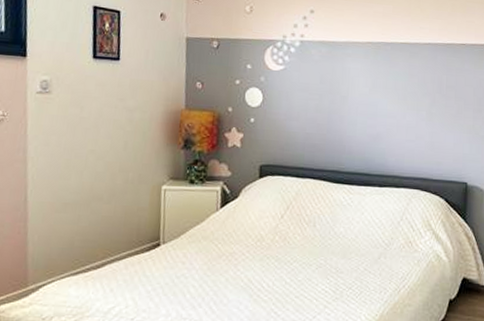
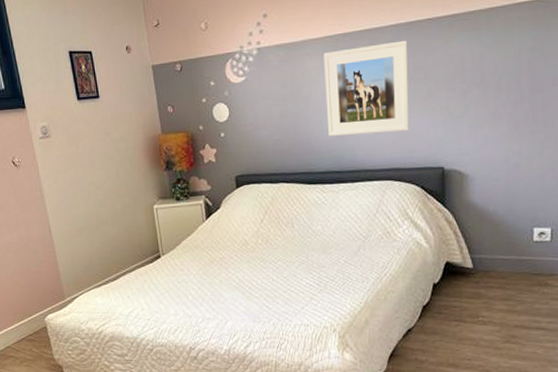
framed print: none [361,57,443,143] -> present [323,40,410,136]

